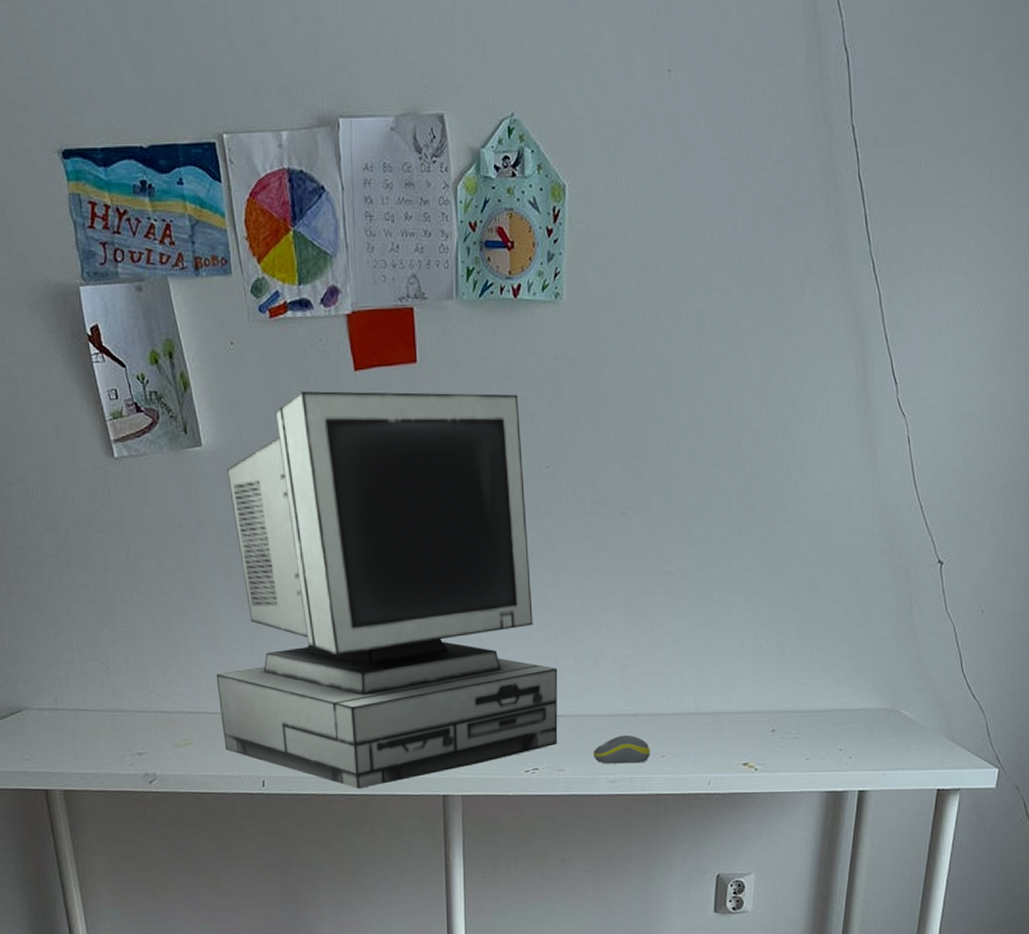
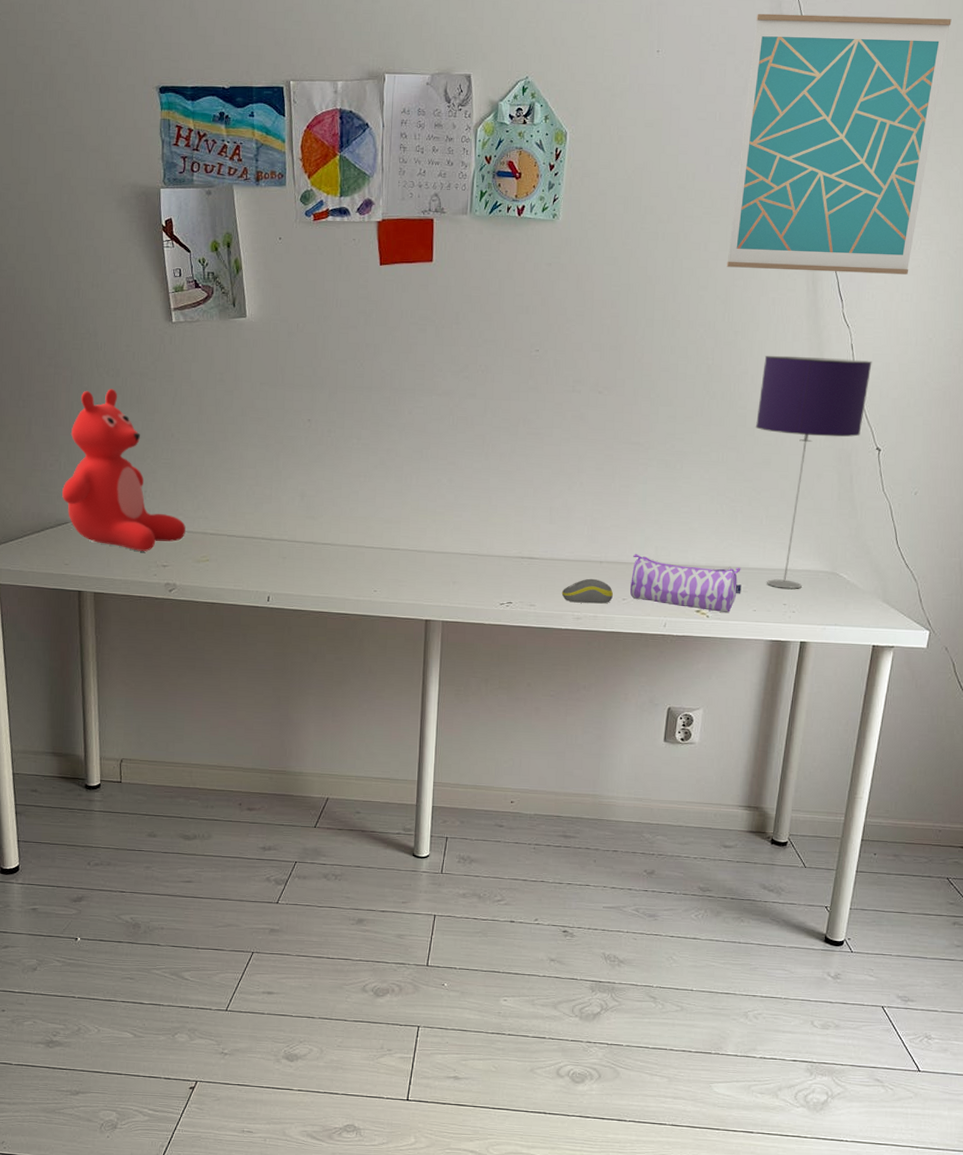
teddy bear: none [10,545,160,738] -> present [62,389,186,551]
computer: present [216,391,558,788] -> none [237,279,535,609]
pencil case: none [669,703,792,764] -> present [630,554,742,613]
wall art: none [762,9,1020,349] -> present [726,13,952,275]
table lamp: none [801,455,932,732] -> present [755,355,872,589]

